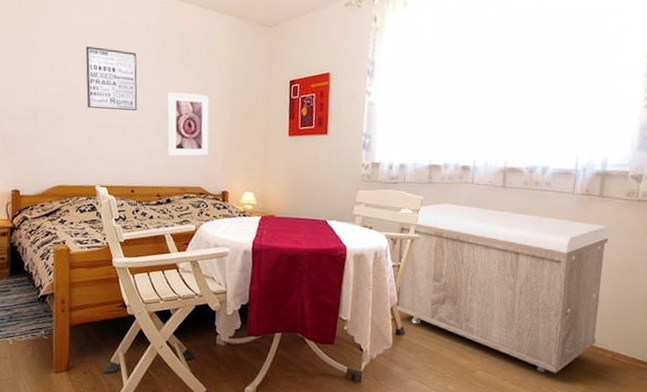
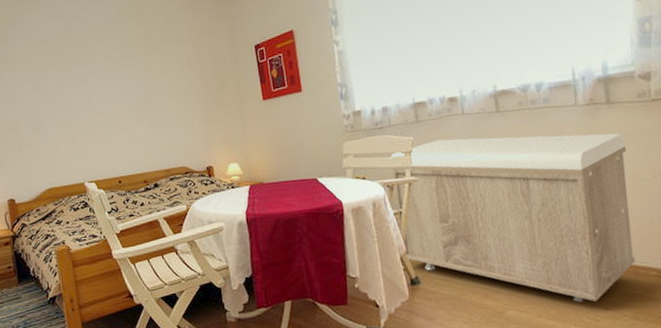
wall art: present [85,46,138,110] -> none [54,47,112,109]
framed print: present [167,92,209,157] -> none [138,75,188,142]

